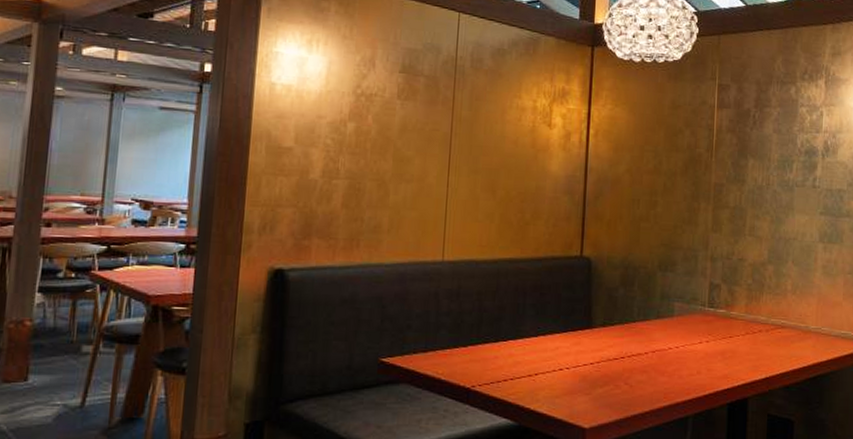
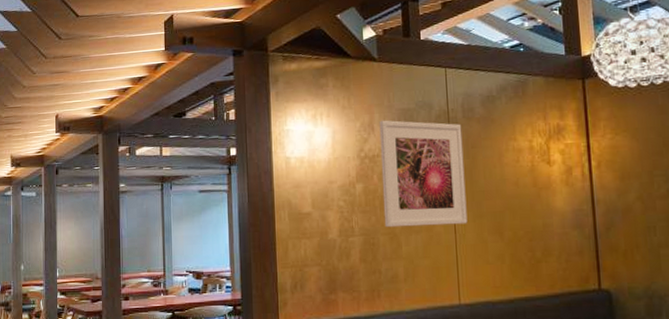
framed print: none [373,57,468,179] -> present [379,120,468,228]

